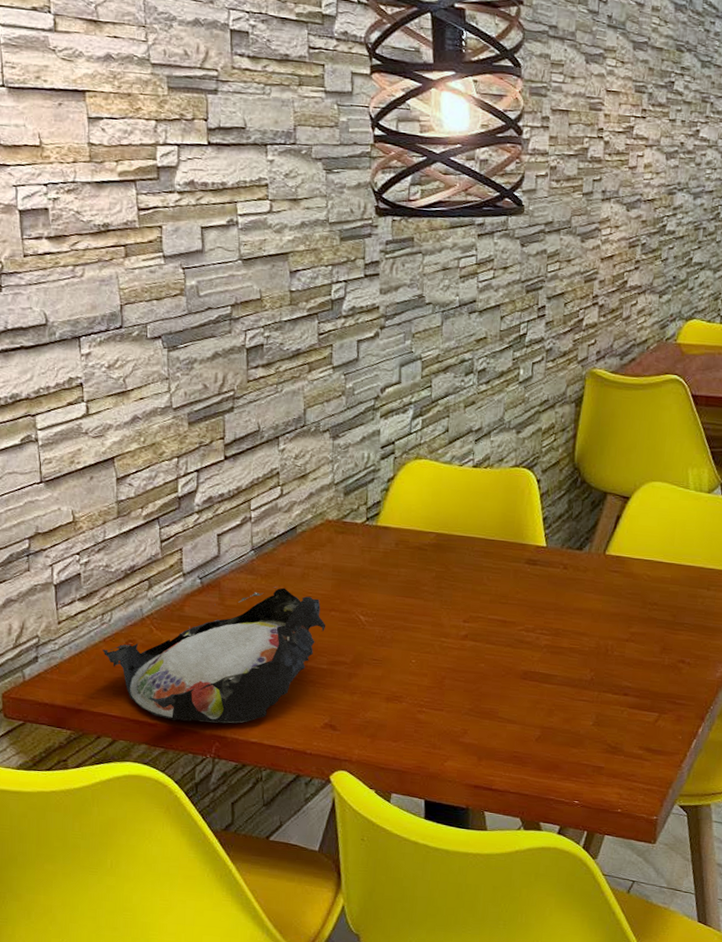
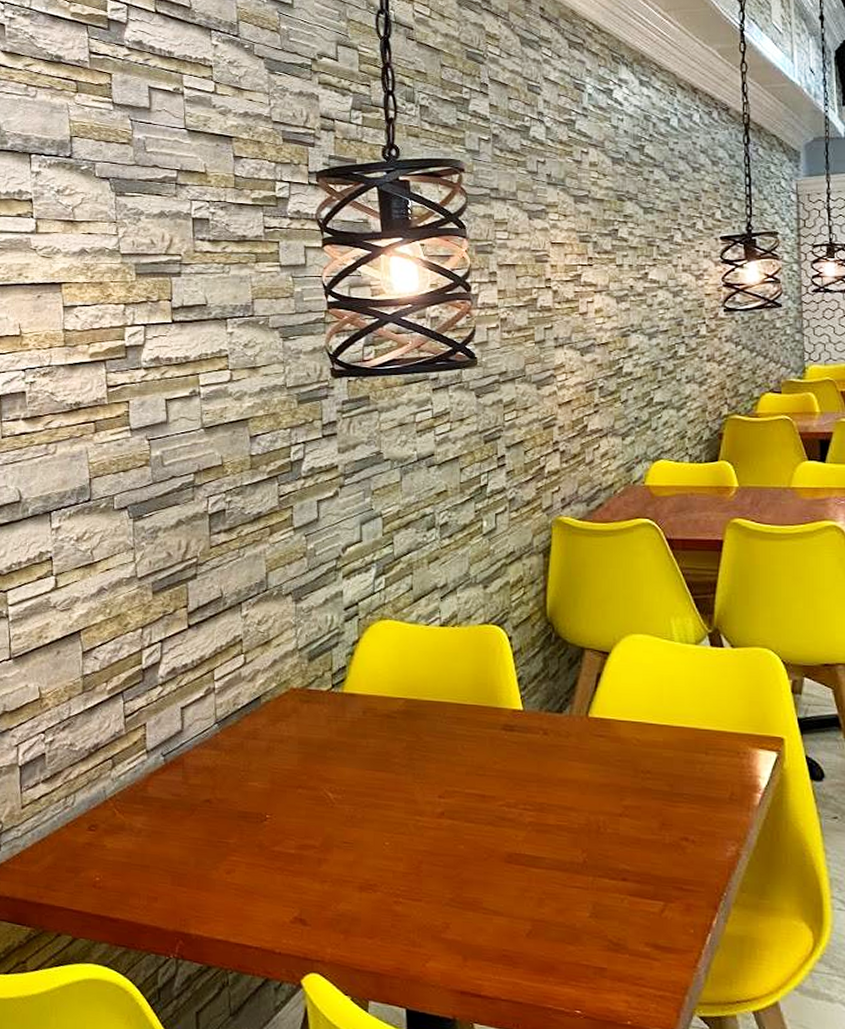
plate: present [101,587,326,724] -> none [64,763,293,918]

